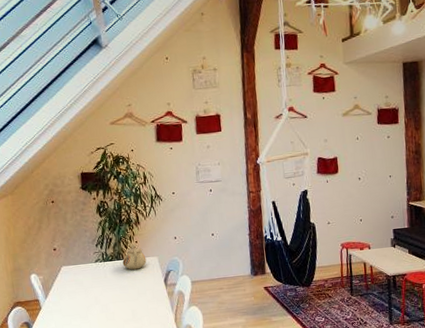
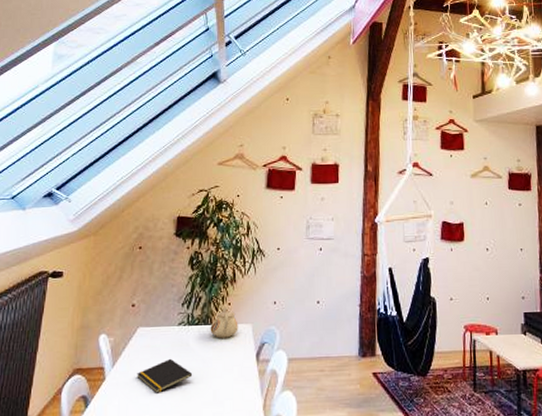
notepad: none [66,288,113,316] -> present [137,358,193,393]

